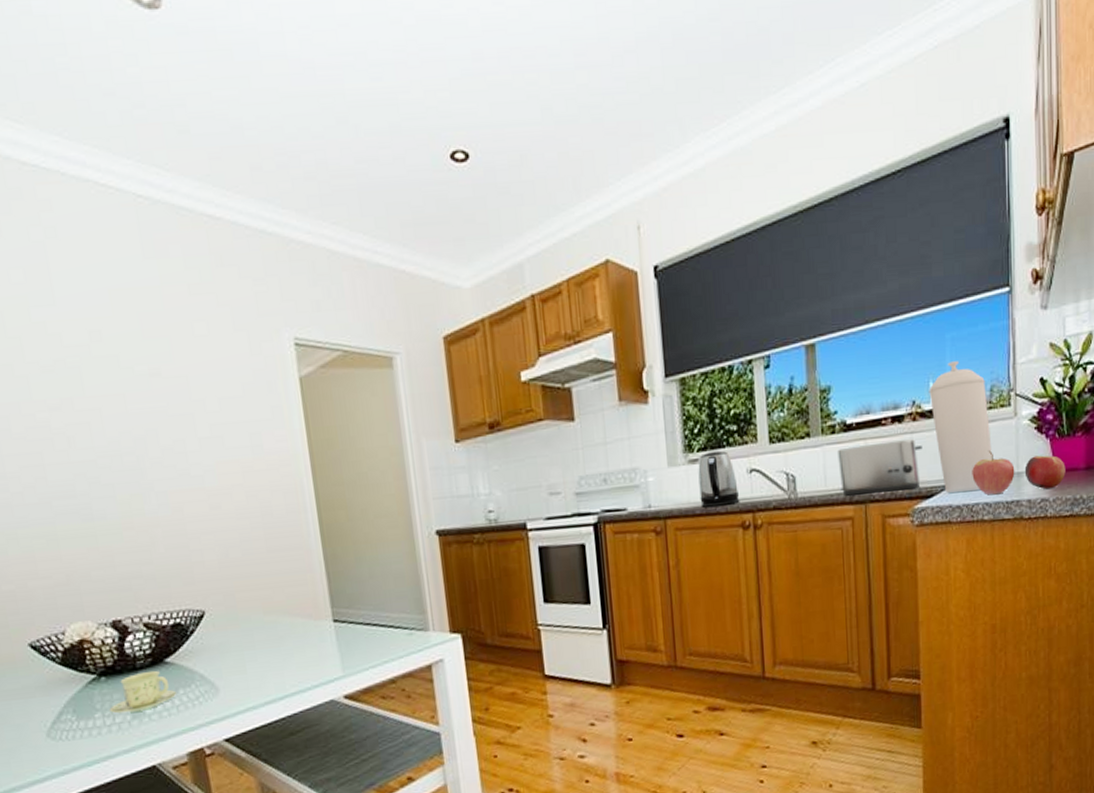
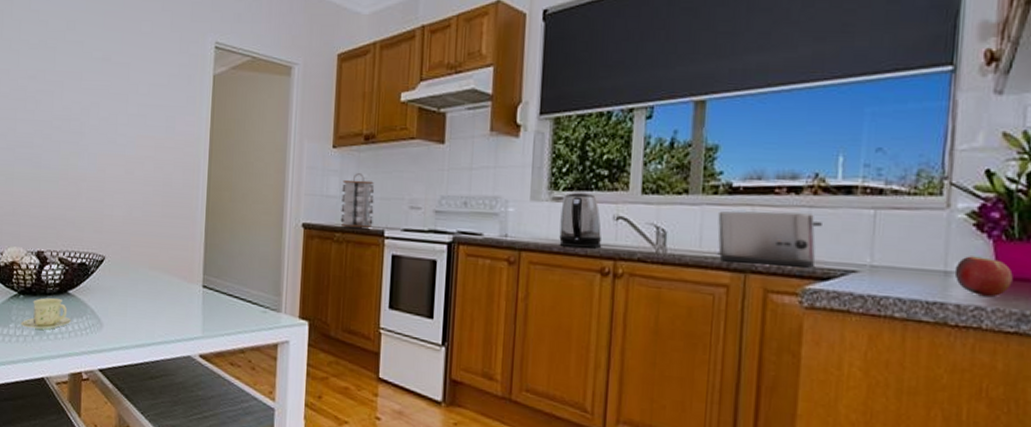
spice rack: none [472,466,513,528] -> present [340,173,375,229]
canister: present [929,361,992,494] -> none [837,137,913,283]
fruit: present [972,450,1015,496] -> none [883,240,942,292]

